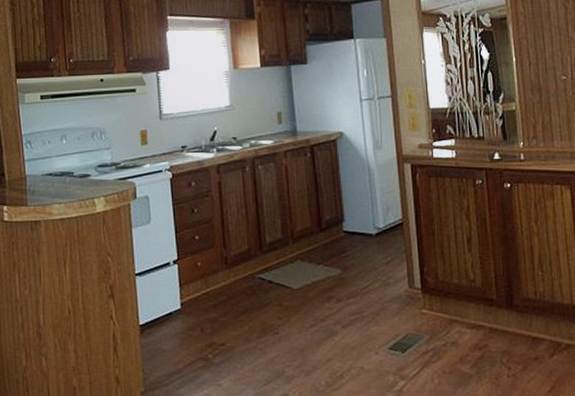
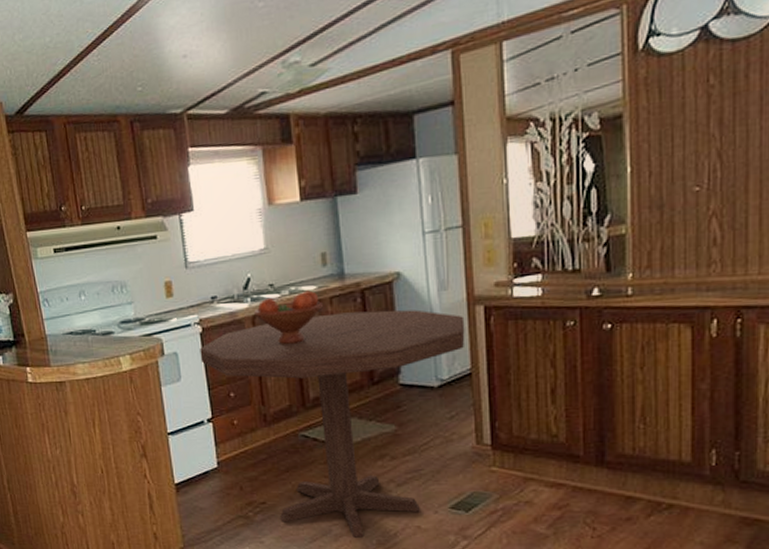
dining table: none [169,164,397,379] -> present [200,309,465,538]
fruit bowl: none [218,144,278,193] -> present [253,290,323,345]

